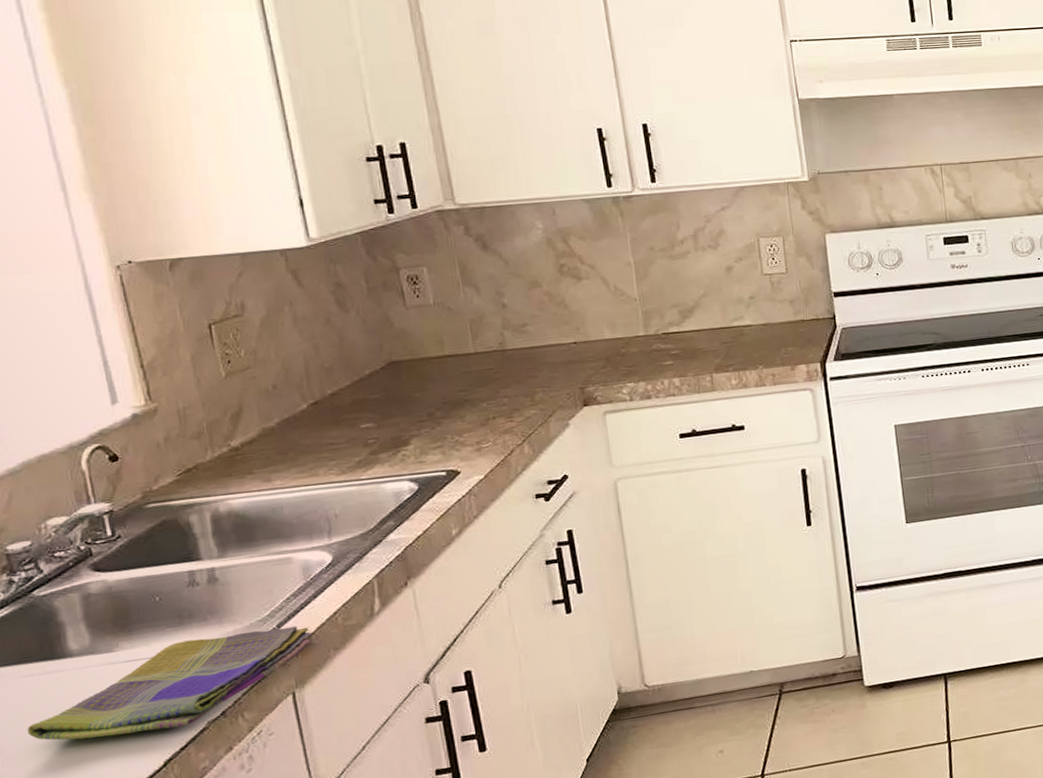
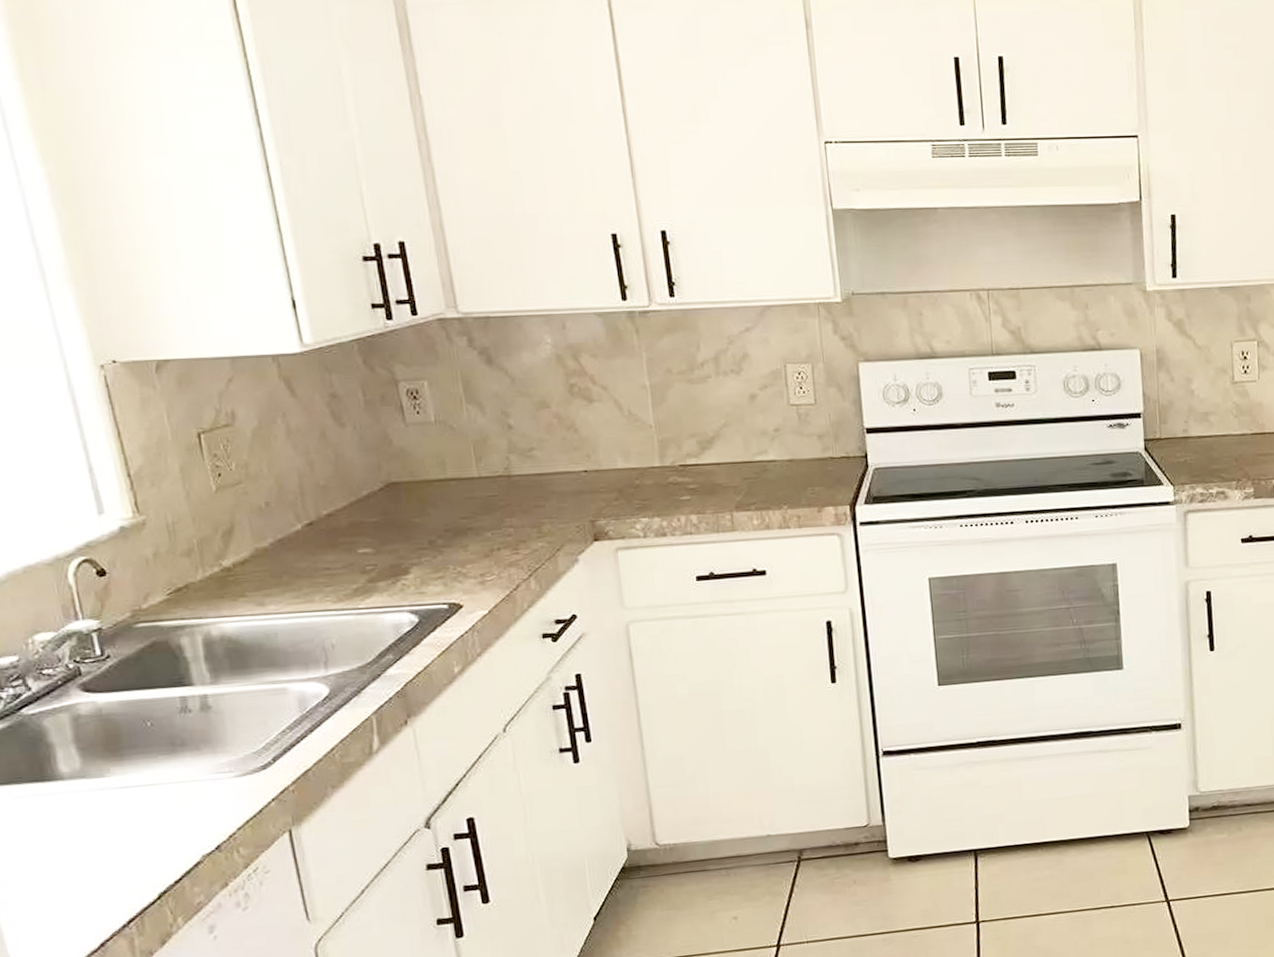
dish towel: present [28,626,311,741] -> none [19,760,308,866]

